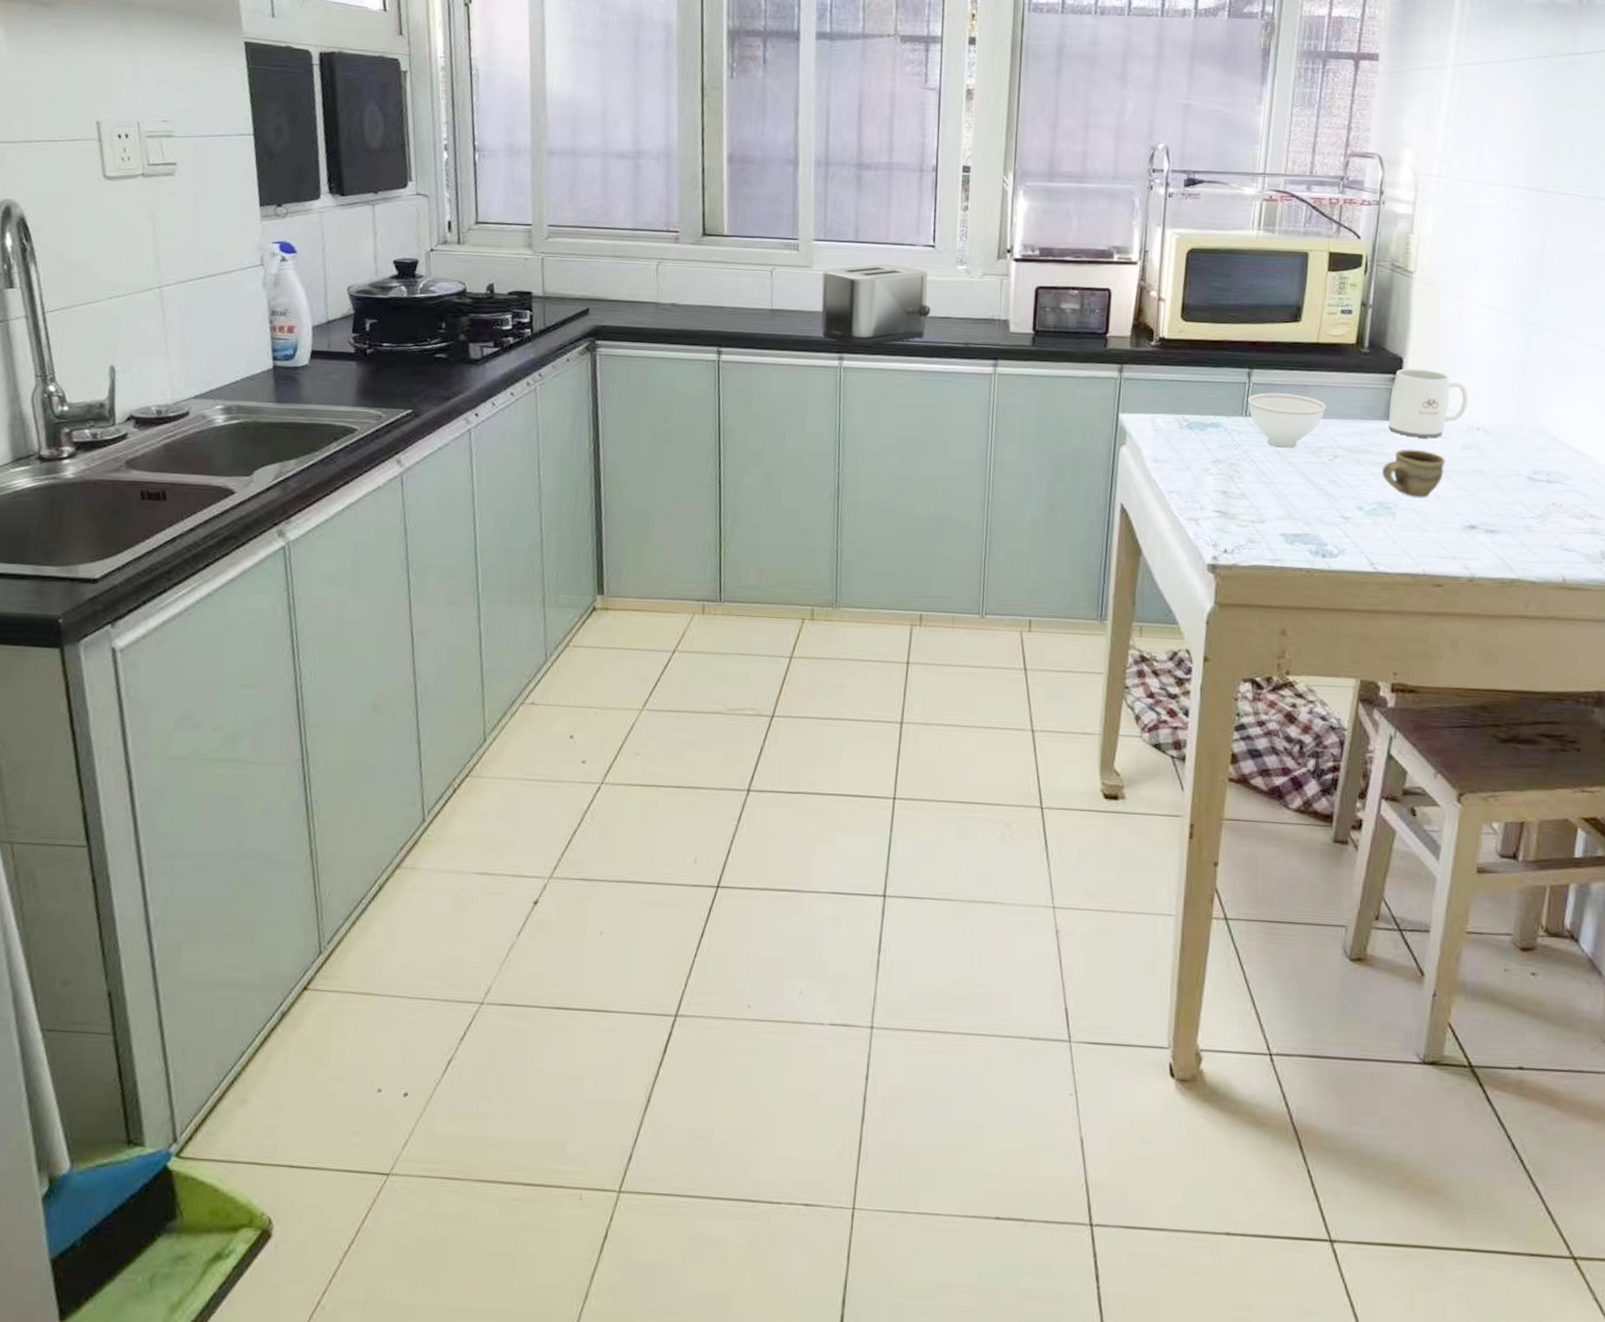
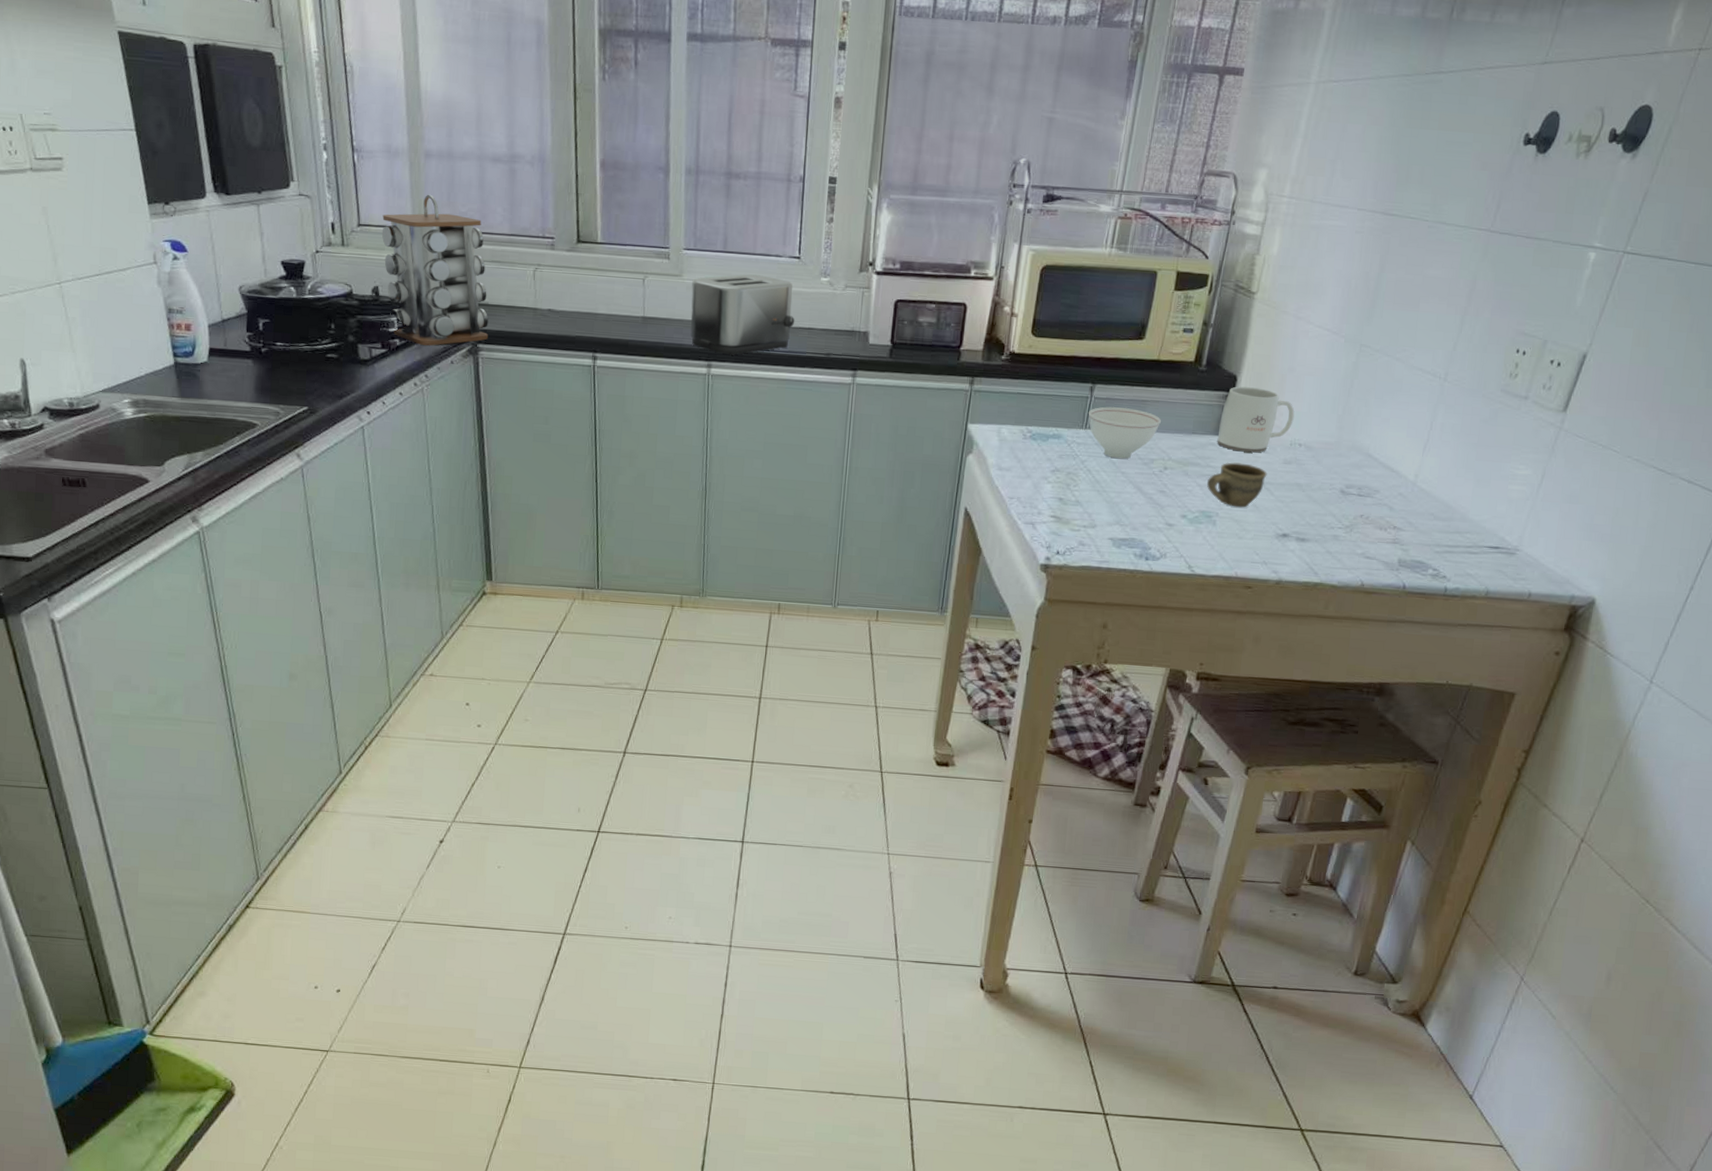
spice rack: none [499,191,608,343] -> present [381,194,489,346]

